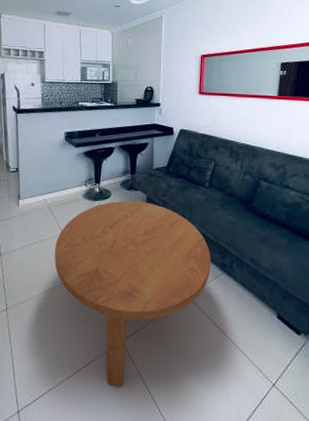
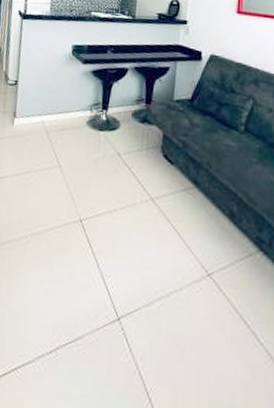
coffee table: present [55,201,211,388] -> none [46,134,243,384]

